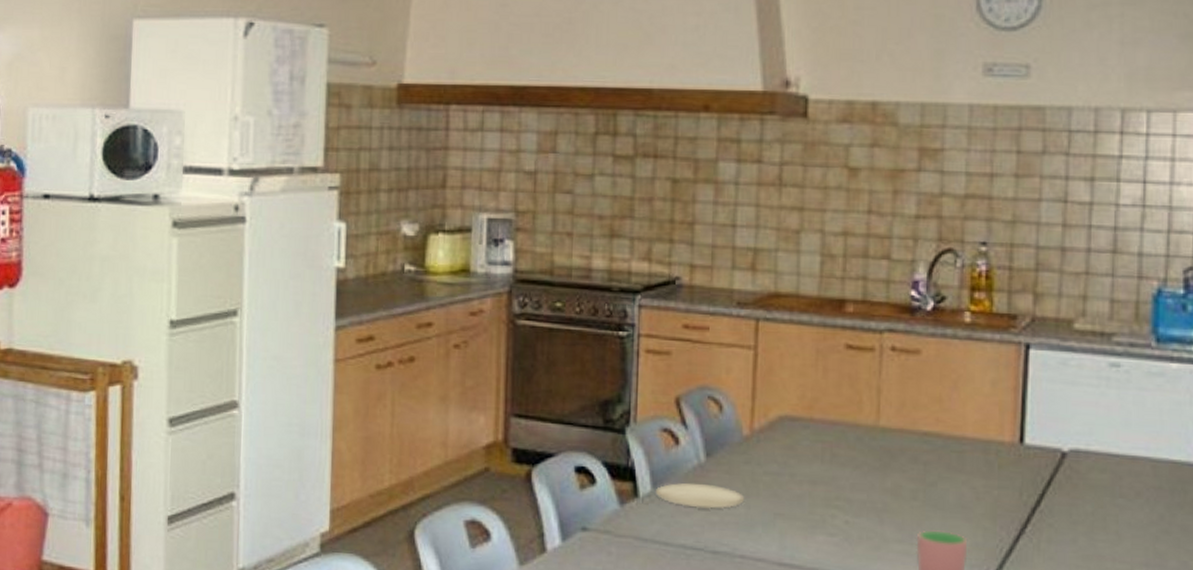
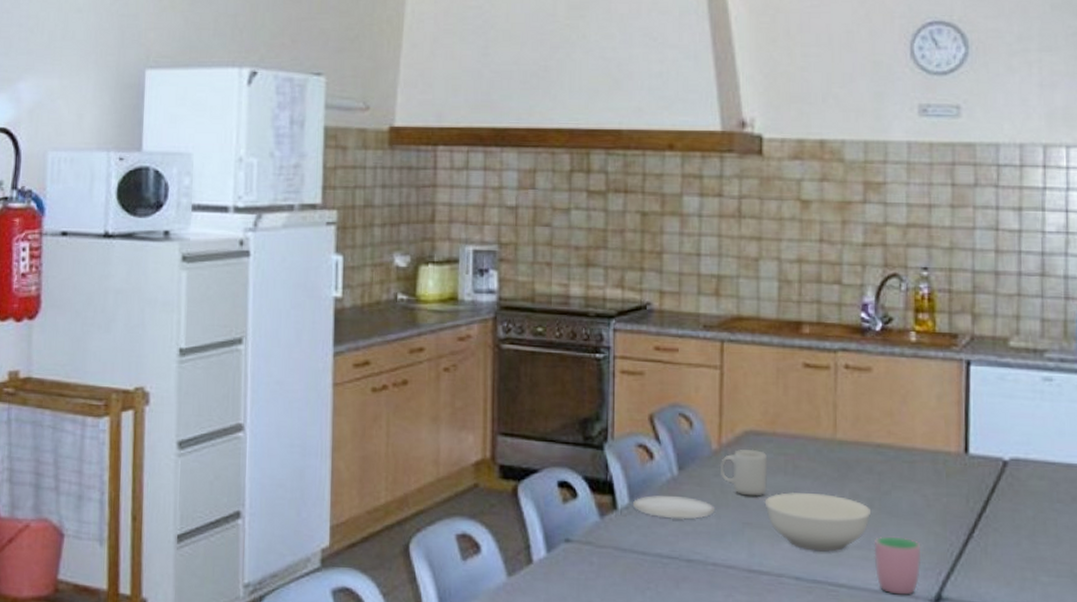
cup: none [751,435,803,486] -> present [719,449,768,497]
bowl: none [798,482,915,546] -> present [764,492,872,552]

